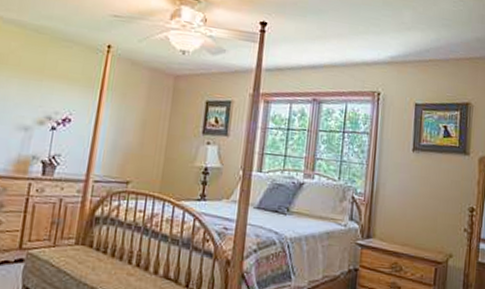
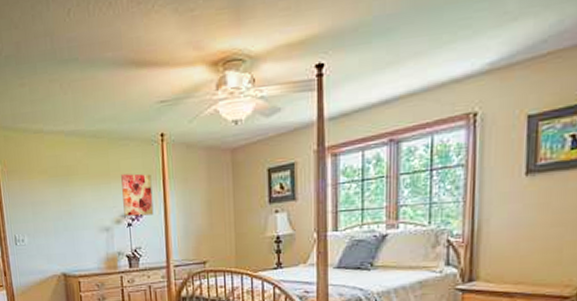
wall art: none [49,75,89,123] -> present [121,173,154,217]

